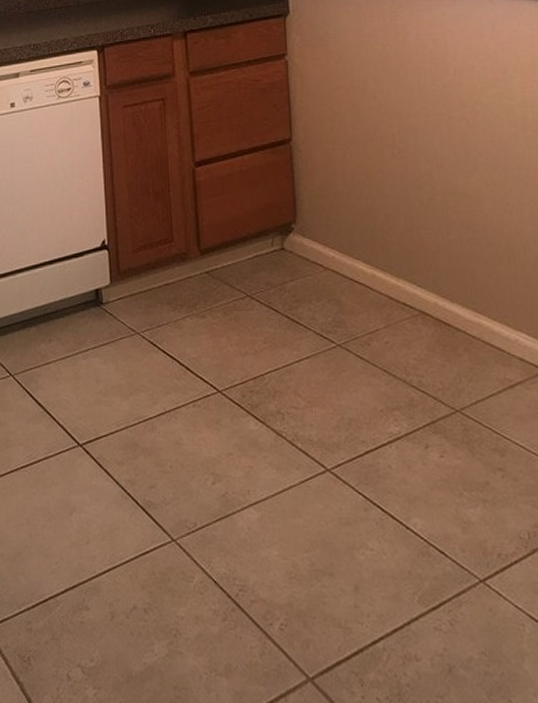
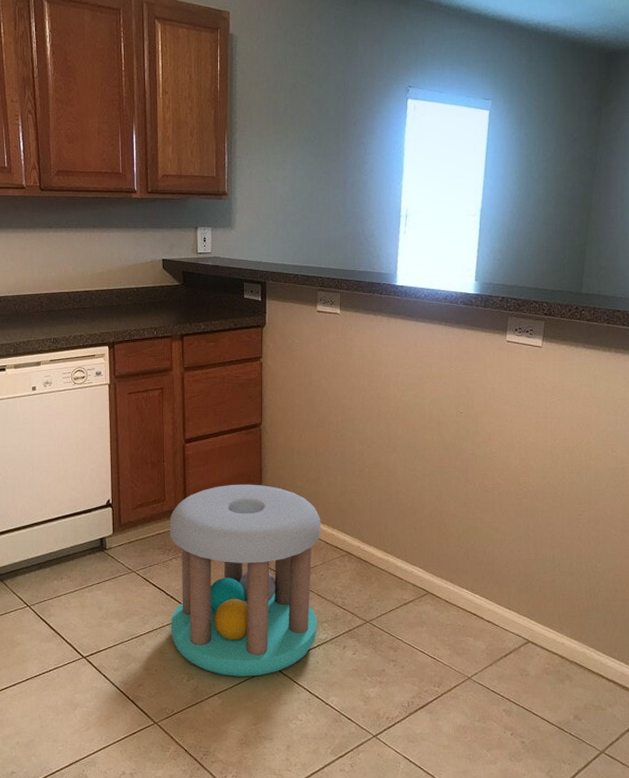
stool: none [179,218,386,483] -> present [169,484,321,676]

